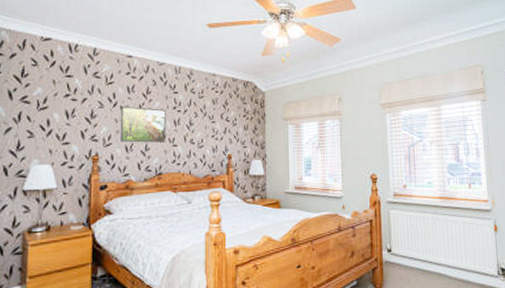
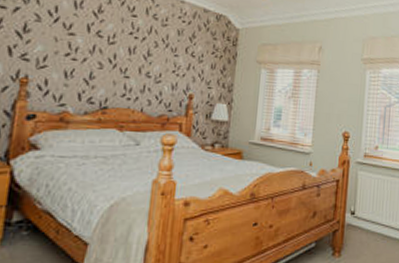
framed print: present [119,106,166,143] -> none [58,22,120,72]

